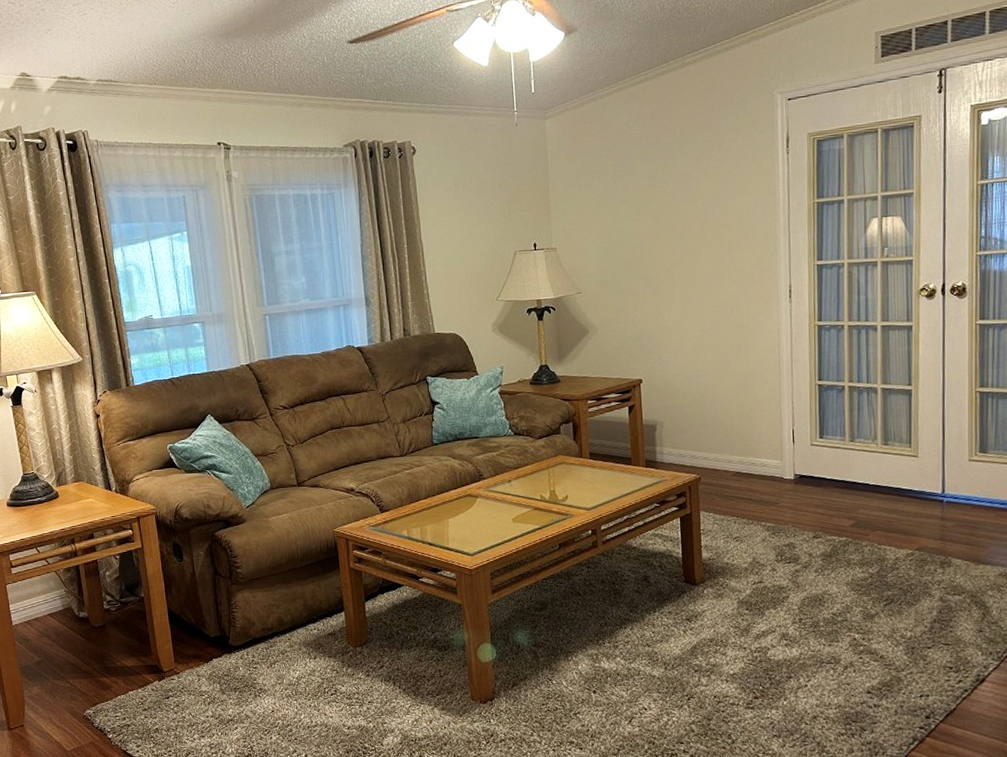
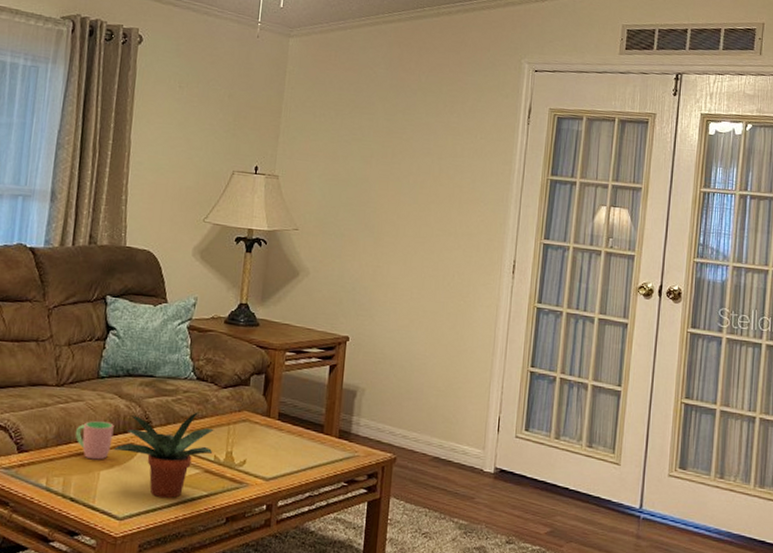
cup: none [423,479,454,511] -> present [76,421,114,460]
potted plant: none [455,461,538,534] -> present [113,412,214,498]

